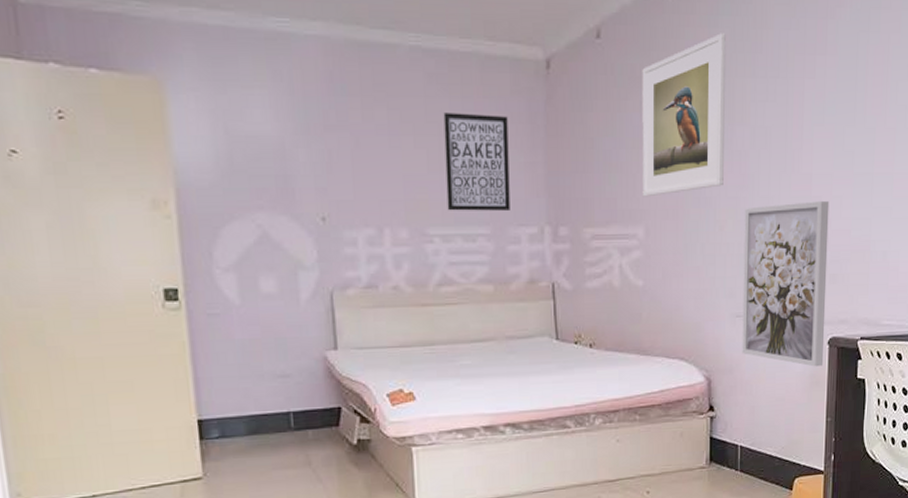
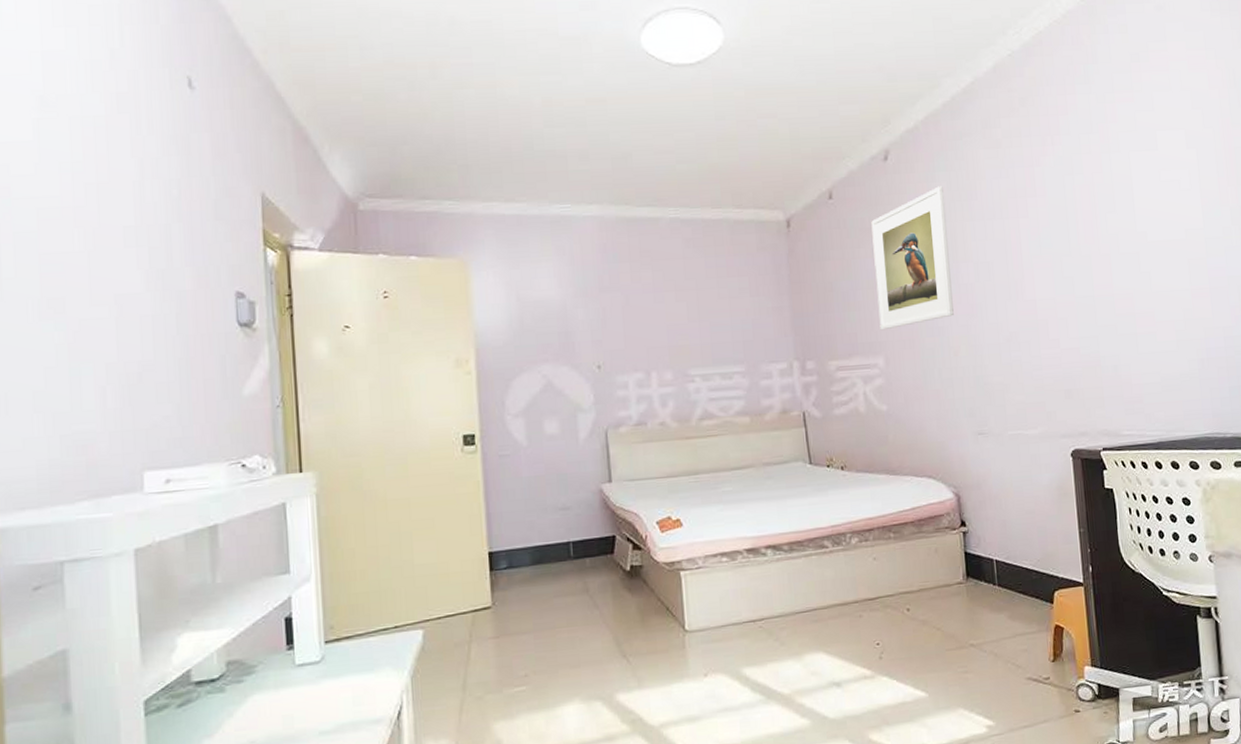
wall art: present [443,113,510,211] -> none [700,269,762,354]
wall art: present [742,201,830,367] -> none [976,323,1069,479]

